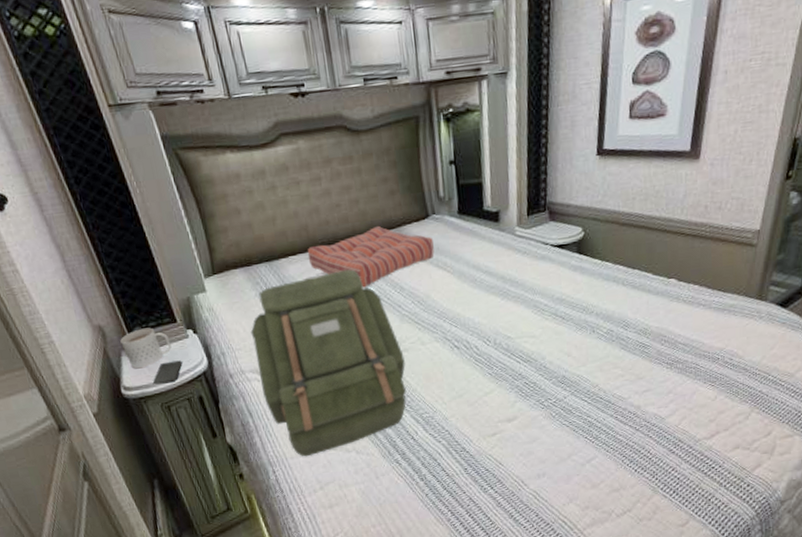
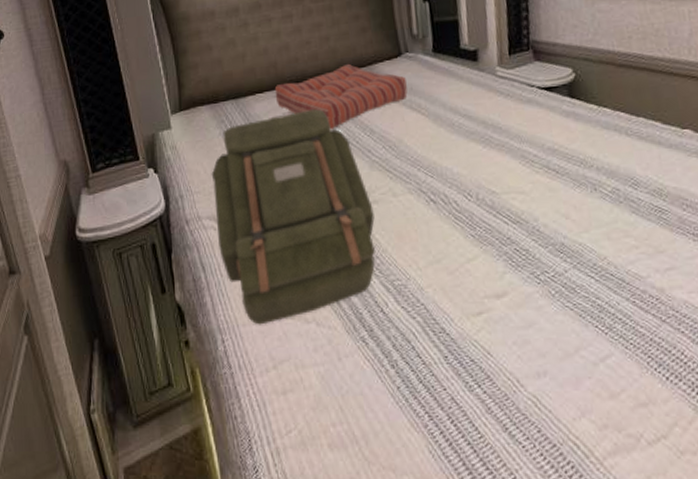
mug: present [120,327,172,369] -> none [82,164,131,209]
smartphone: present [153,360,182,385] -> none [108,201,140,228]

